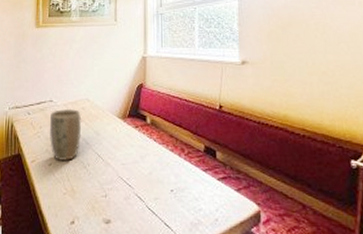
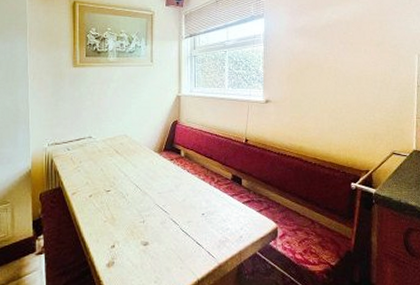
plant pot: present [50,108,82,162] -> none [90,144,121,193]

